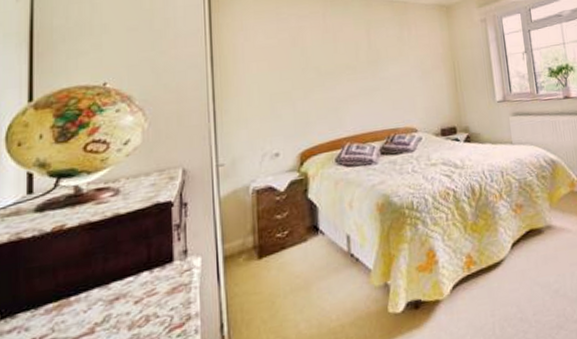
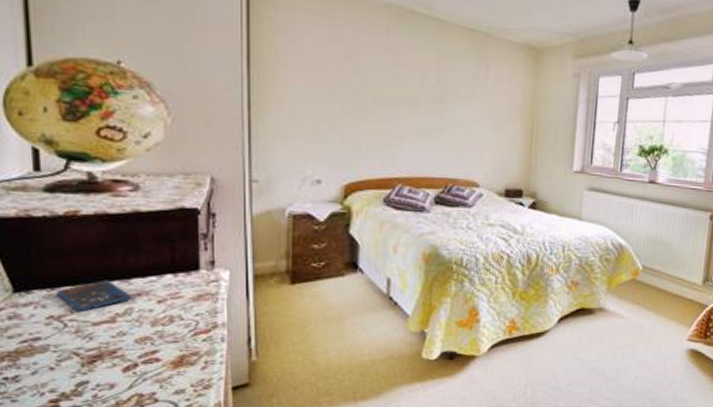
smartphone: none [39,289,110,330] -> present [55,280,132,313]

